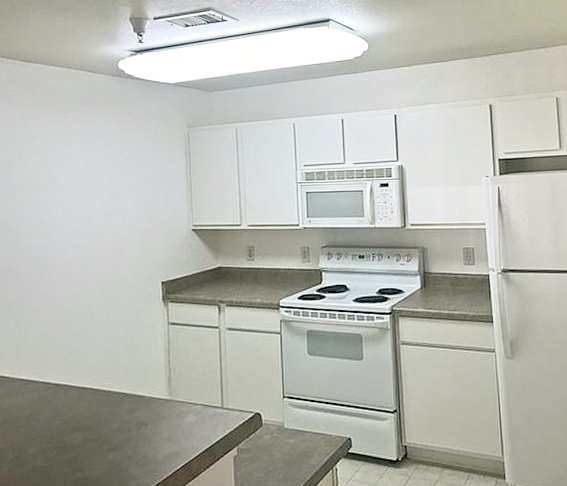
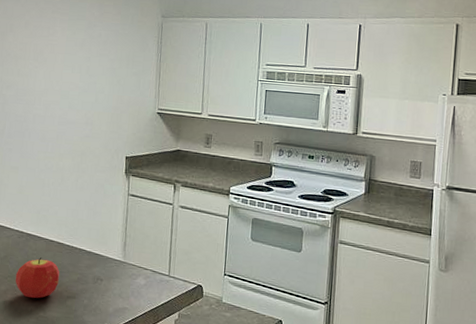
fruit: none [45,409,97,459] -> present [15,257,60,299]

